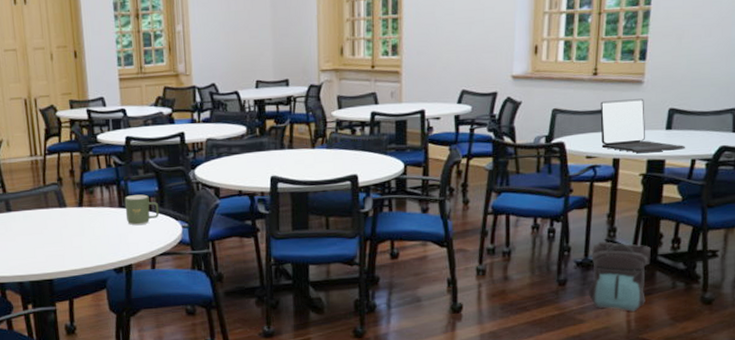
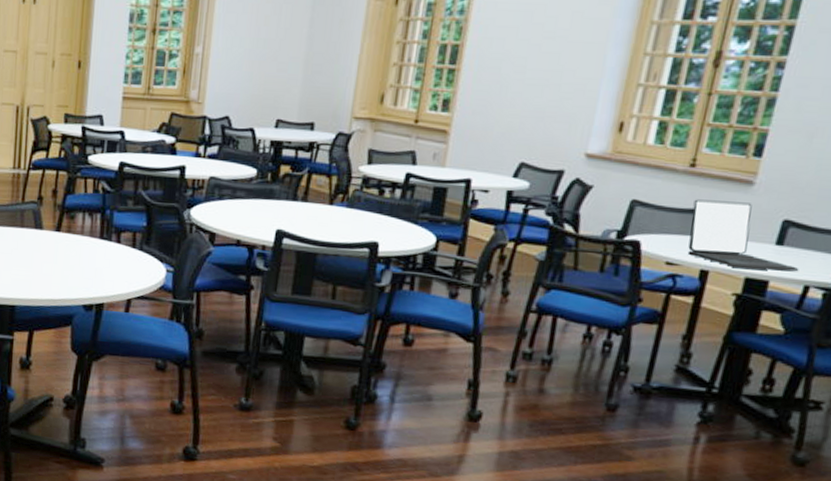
mug: present [124,194,160,226] -> none [105,227,144,262]
backpack: present [589,241,651,312] -> none [644,367,734,458]

